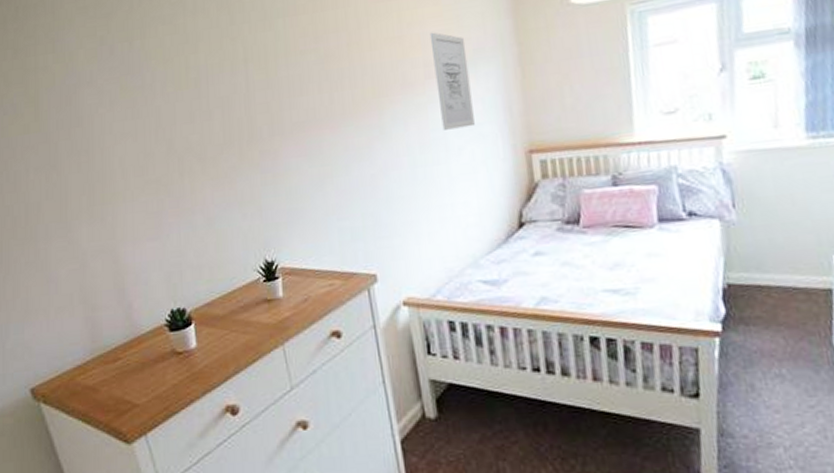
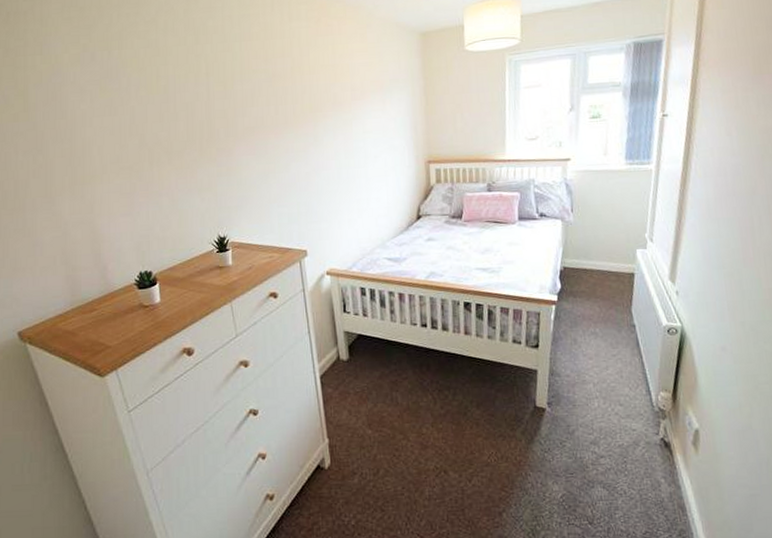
wall art: present [429,32,475,130] -> none [357,63,388,141]

